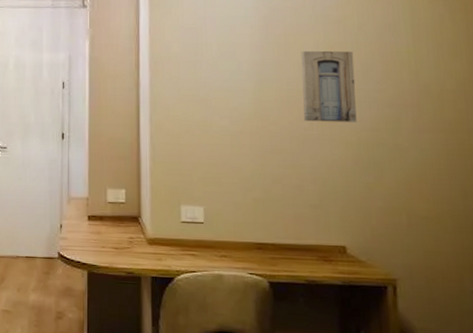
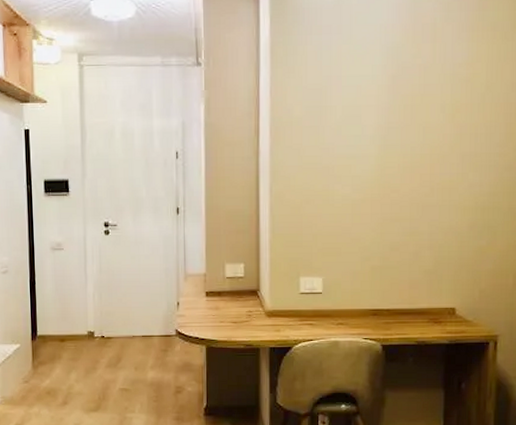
wall art: present [301,50,357,122] -> none [424,112,479,188]

